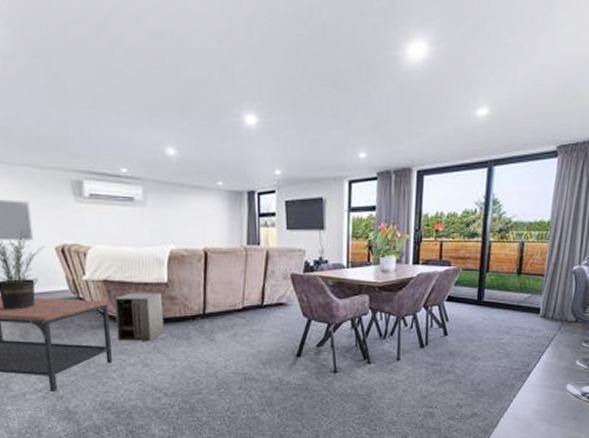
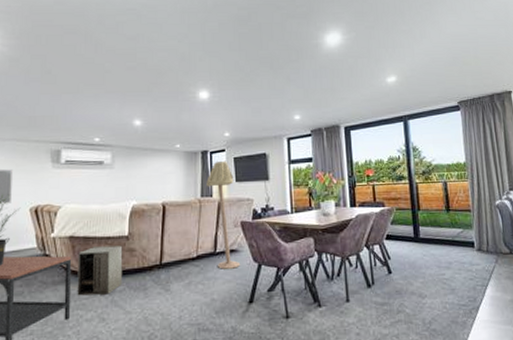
floor lamp: none [253,204,290,322] -> present [206,160,241,269]

